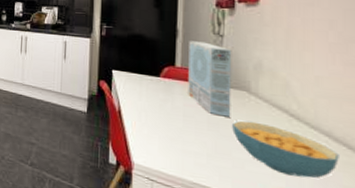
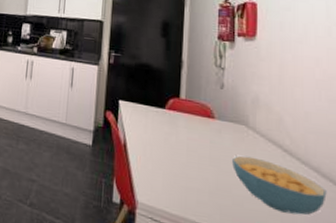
cereal box: present [188,41,232,117] -> none [191,72,232,152]

